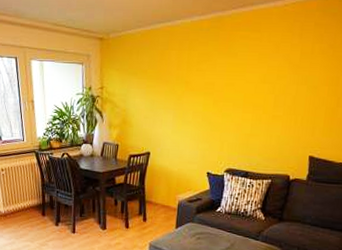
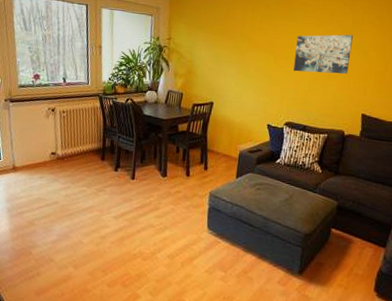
wall art: none [234,68,301,115] -> present [293,34,353,74]

